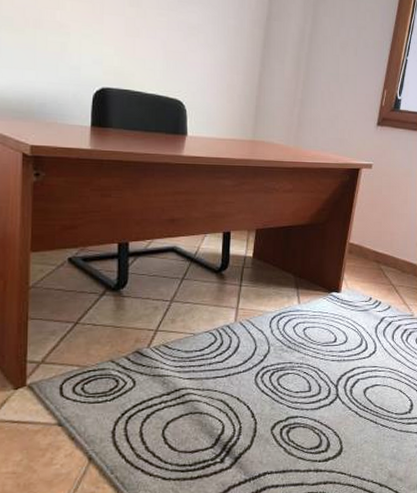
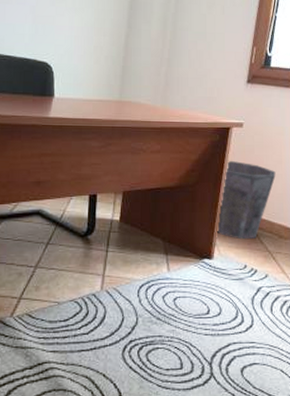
waste bin: none [343,200,401,274] -> present [215,160,276,240]

